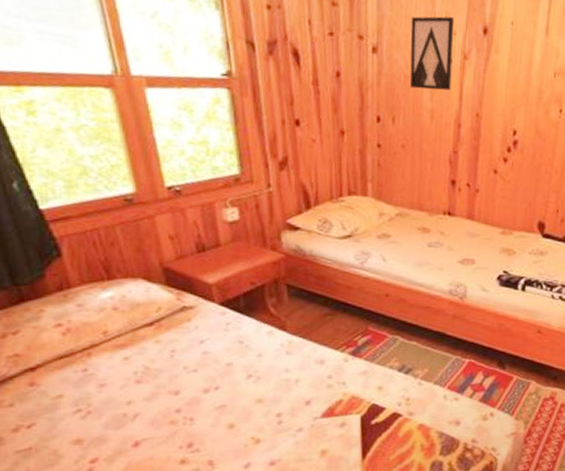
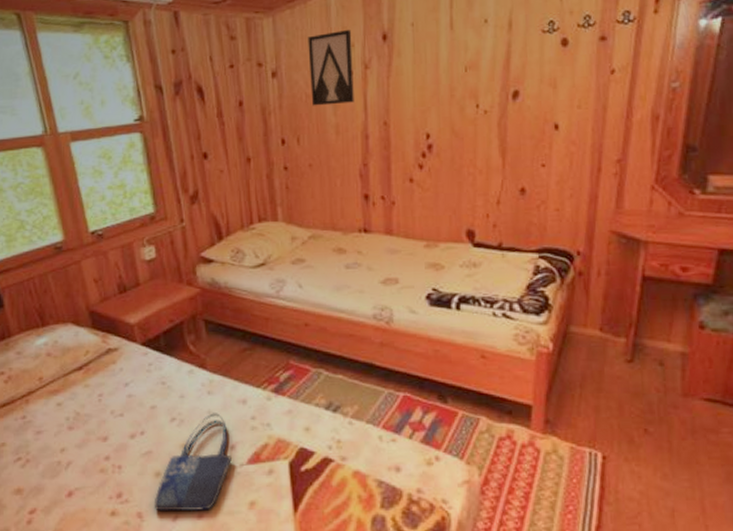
shopping bag: none [226,371,306,460] -> present [154,413,232,512]

